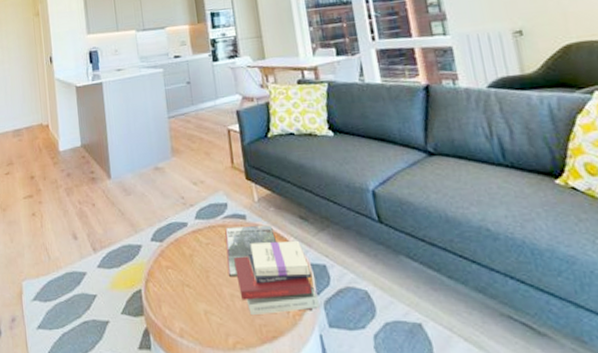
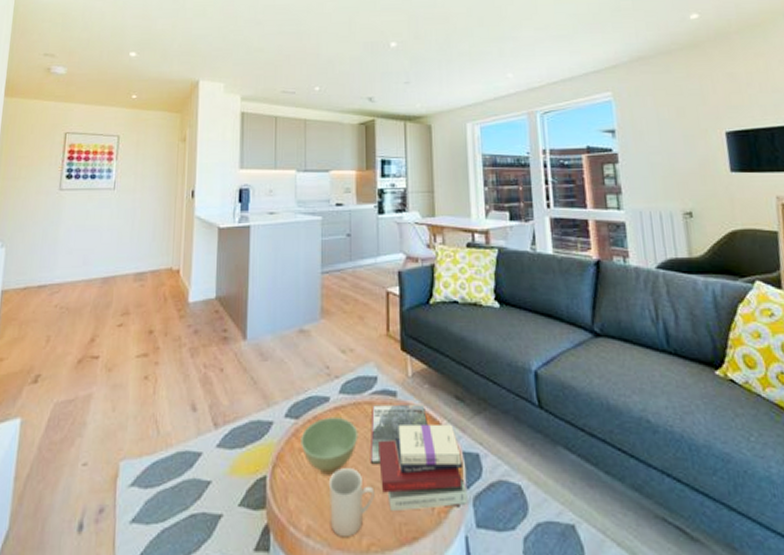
bowl: none [166,238,216,287] -> present [301,416,358,475]
mug: none [194,281,236,338] -> present [328,468,375,538]

